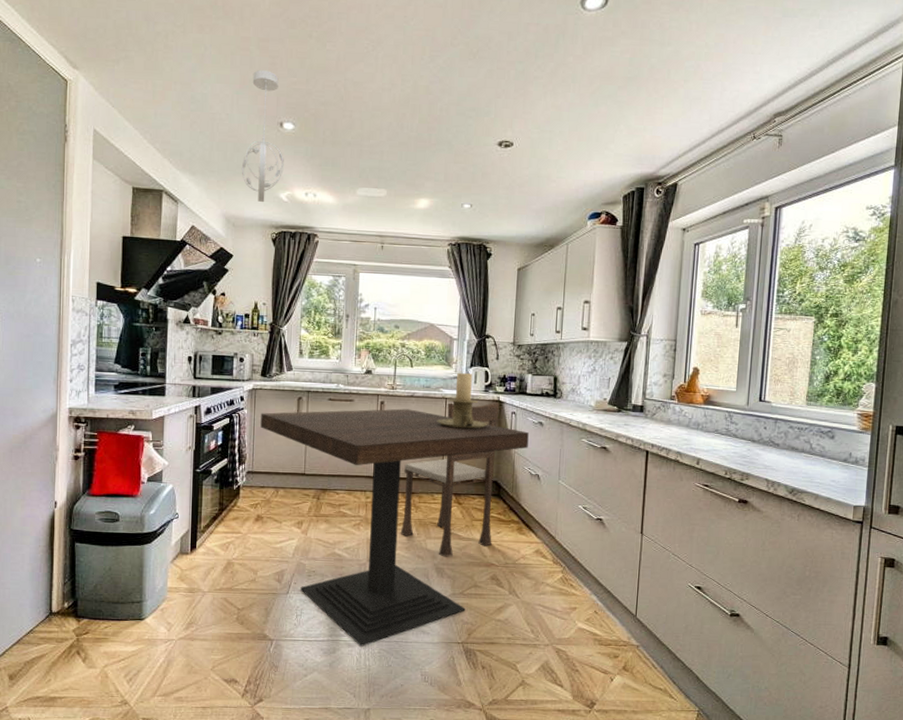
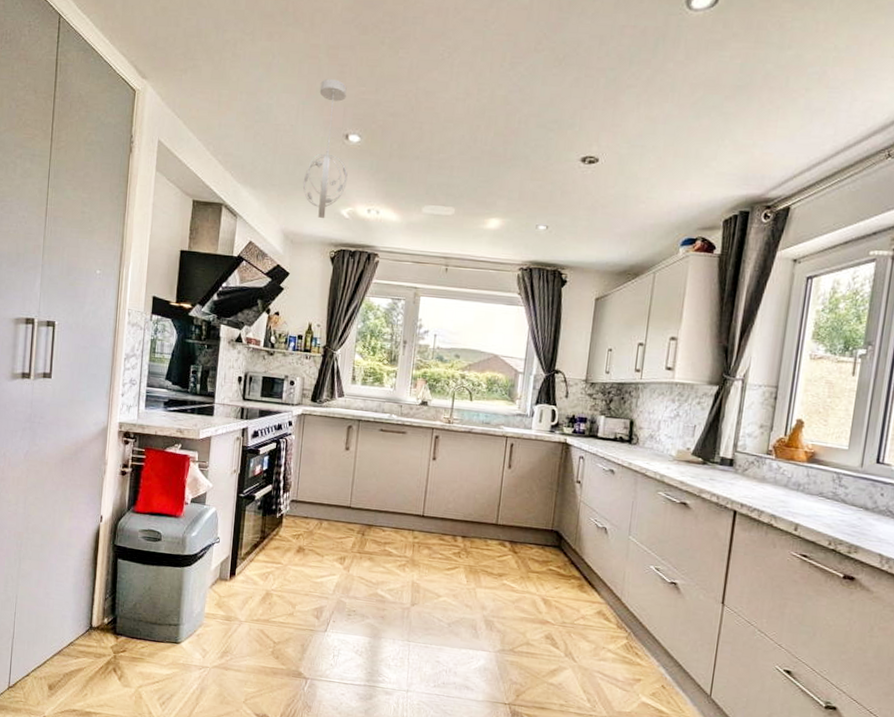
dining table: present [260,408,529,647] -> none [307,440,598,696]
dining chair: present [400,402,500,557] -> none [448,442,566,610]
candle holder: present [436,372,488,429] -> none [495,409,552,473]

